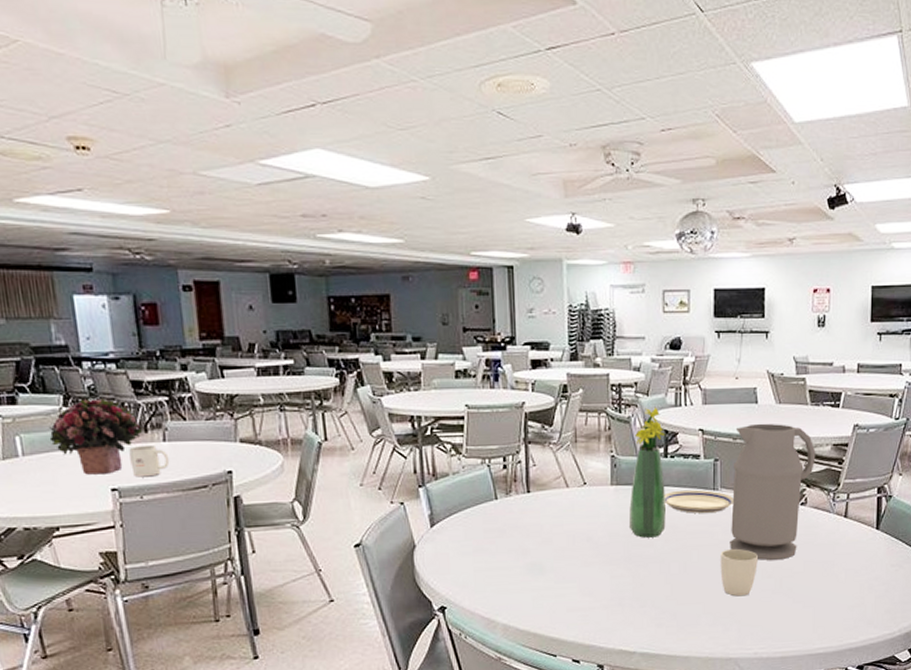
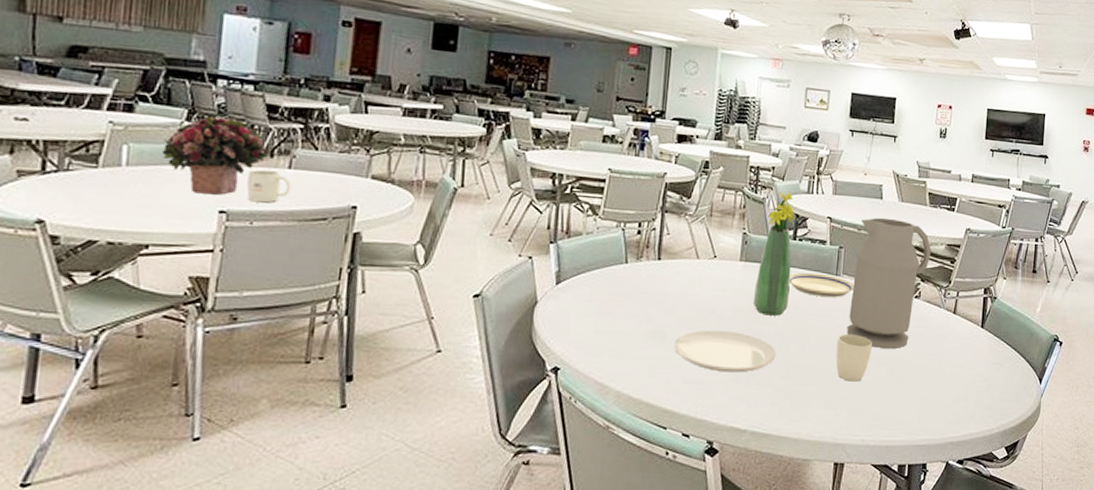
plate: none [554,556,658,598] -> present [674,330,776,373]

